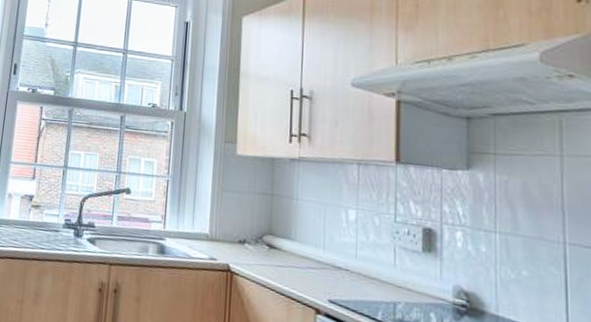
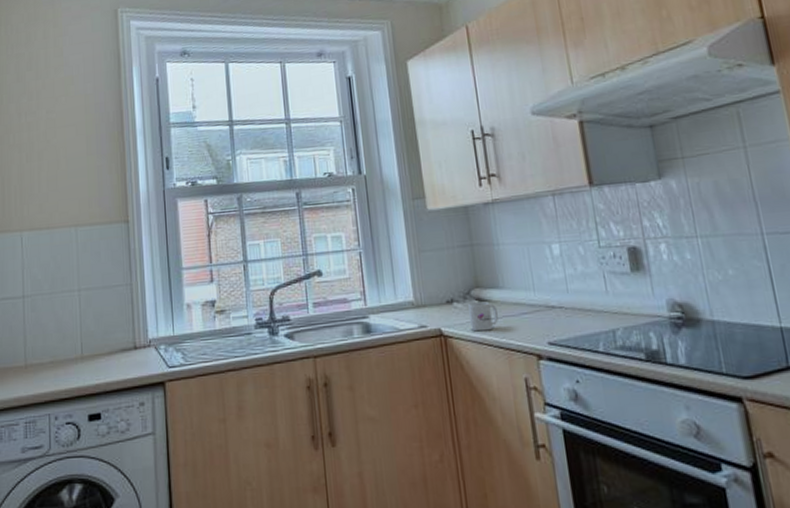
mug: none [257,247,285,277] -> present [468,301,498,332]

